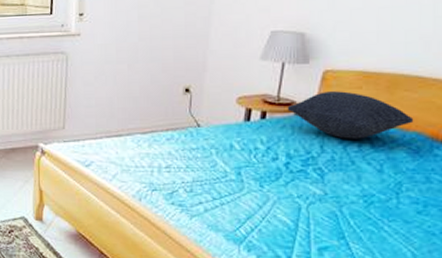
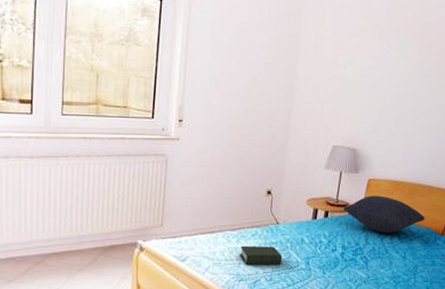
book: none [152,151,206,174] -> present [239,245,283,265]

